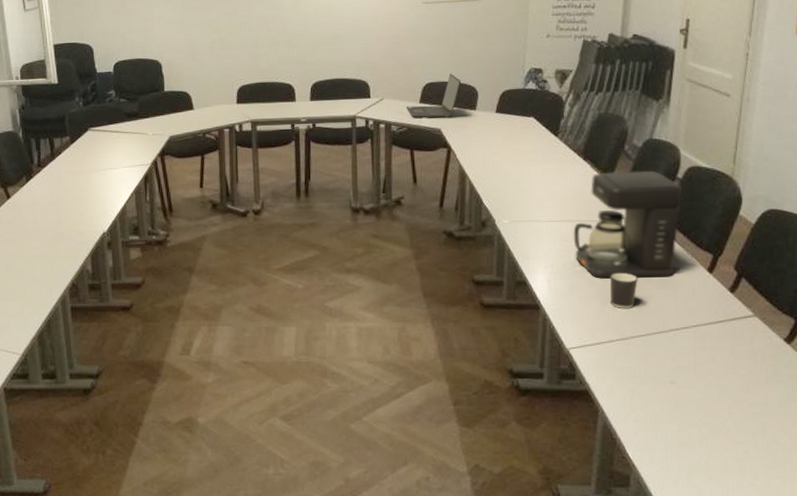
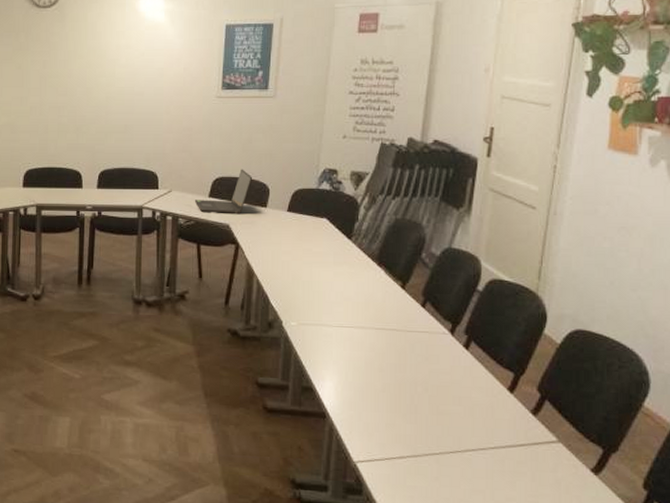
coffee maker: present [573,170,682,280] -> none [364,279,482,394]
mug: present [609,272,638,308] -> none [401,385,432,424]

